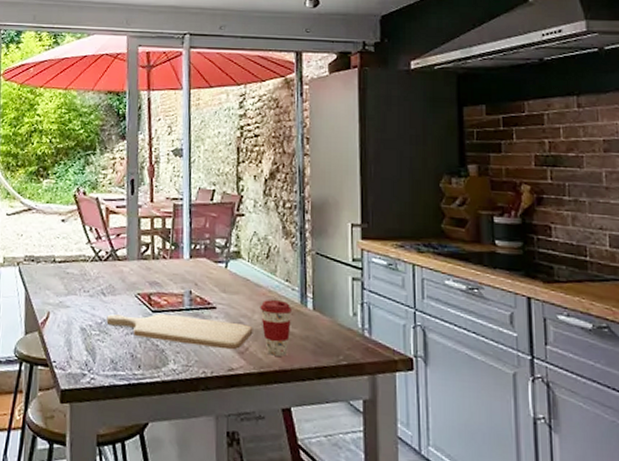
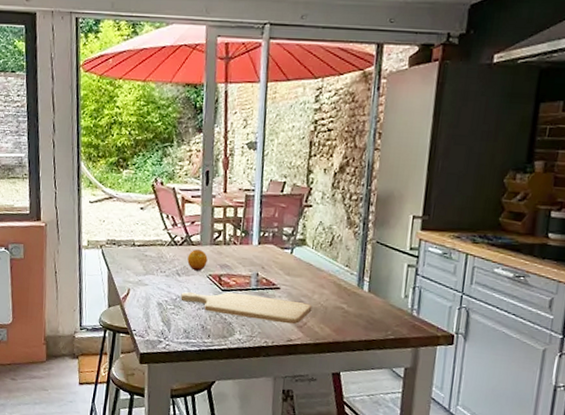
fruit: none [113,265,135,290] -> present [187,249,208,271]
coffee cup: present [260,300,292,356] -> none [319,282,349,331]

